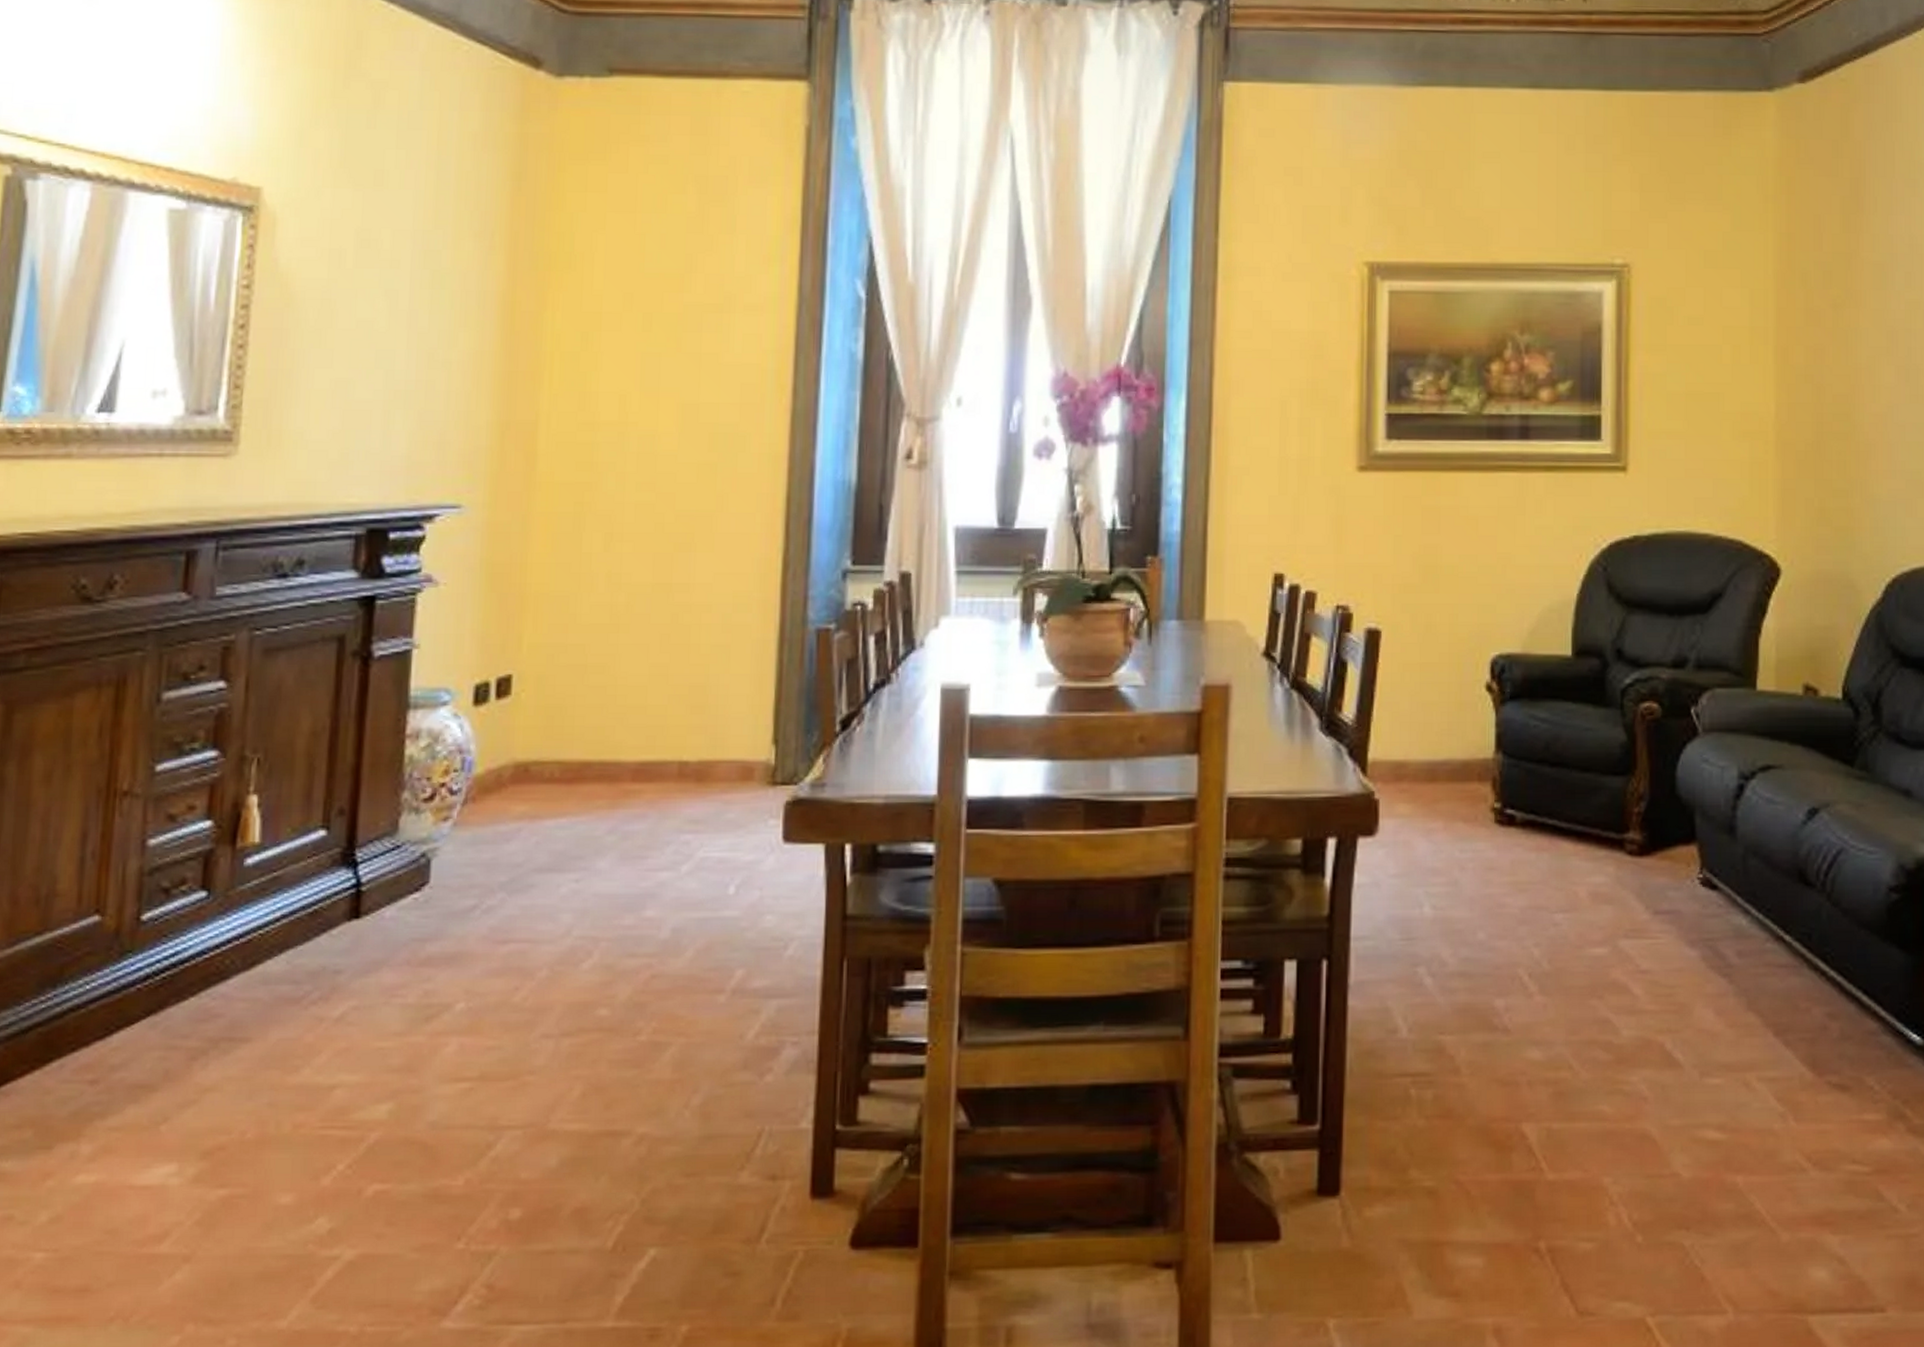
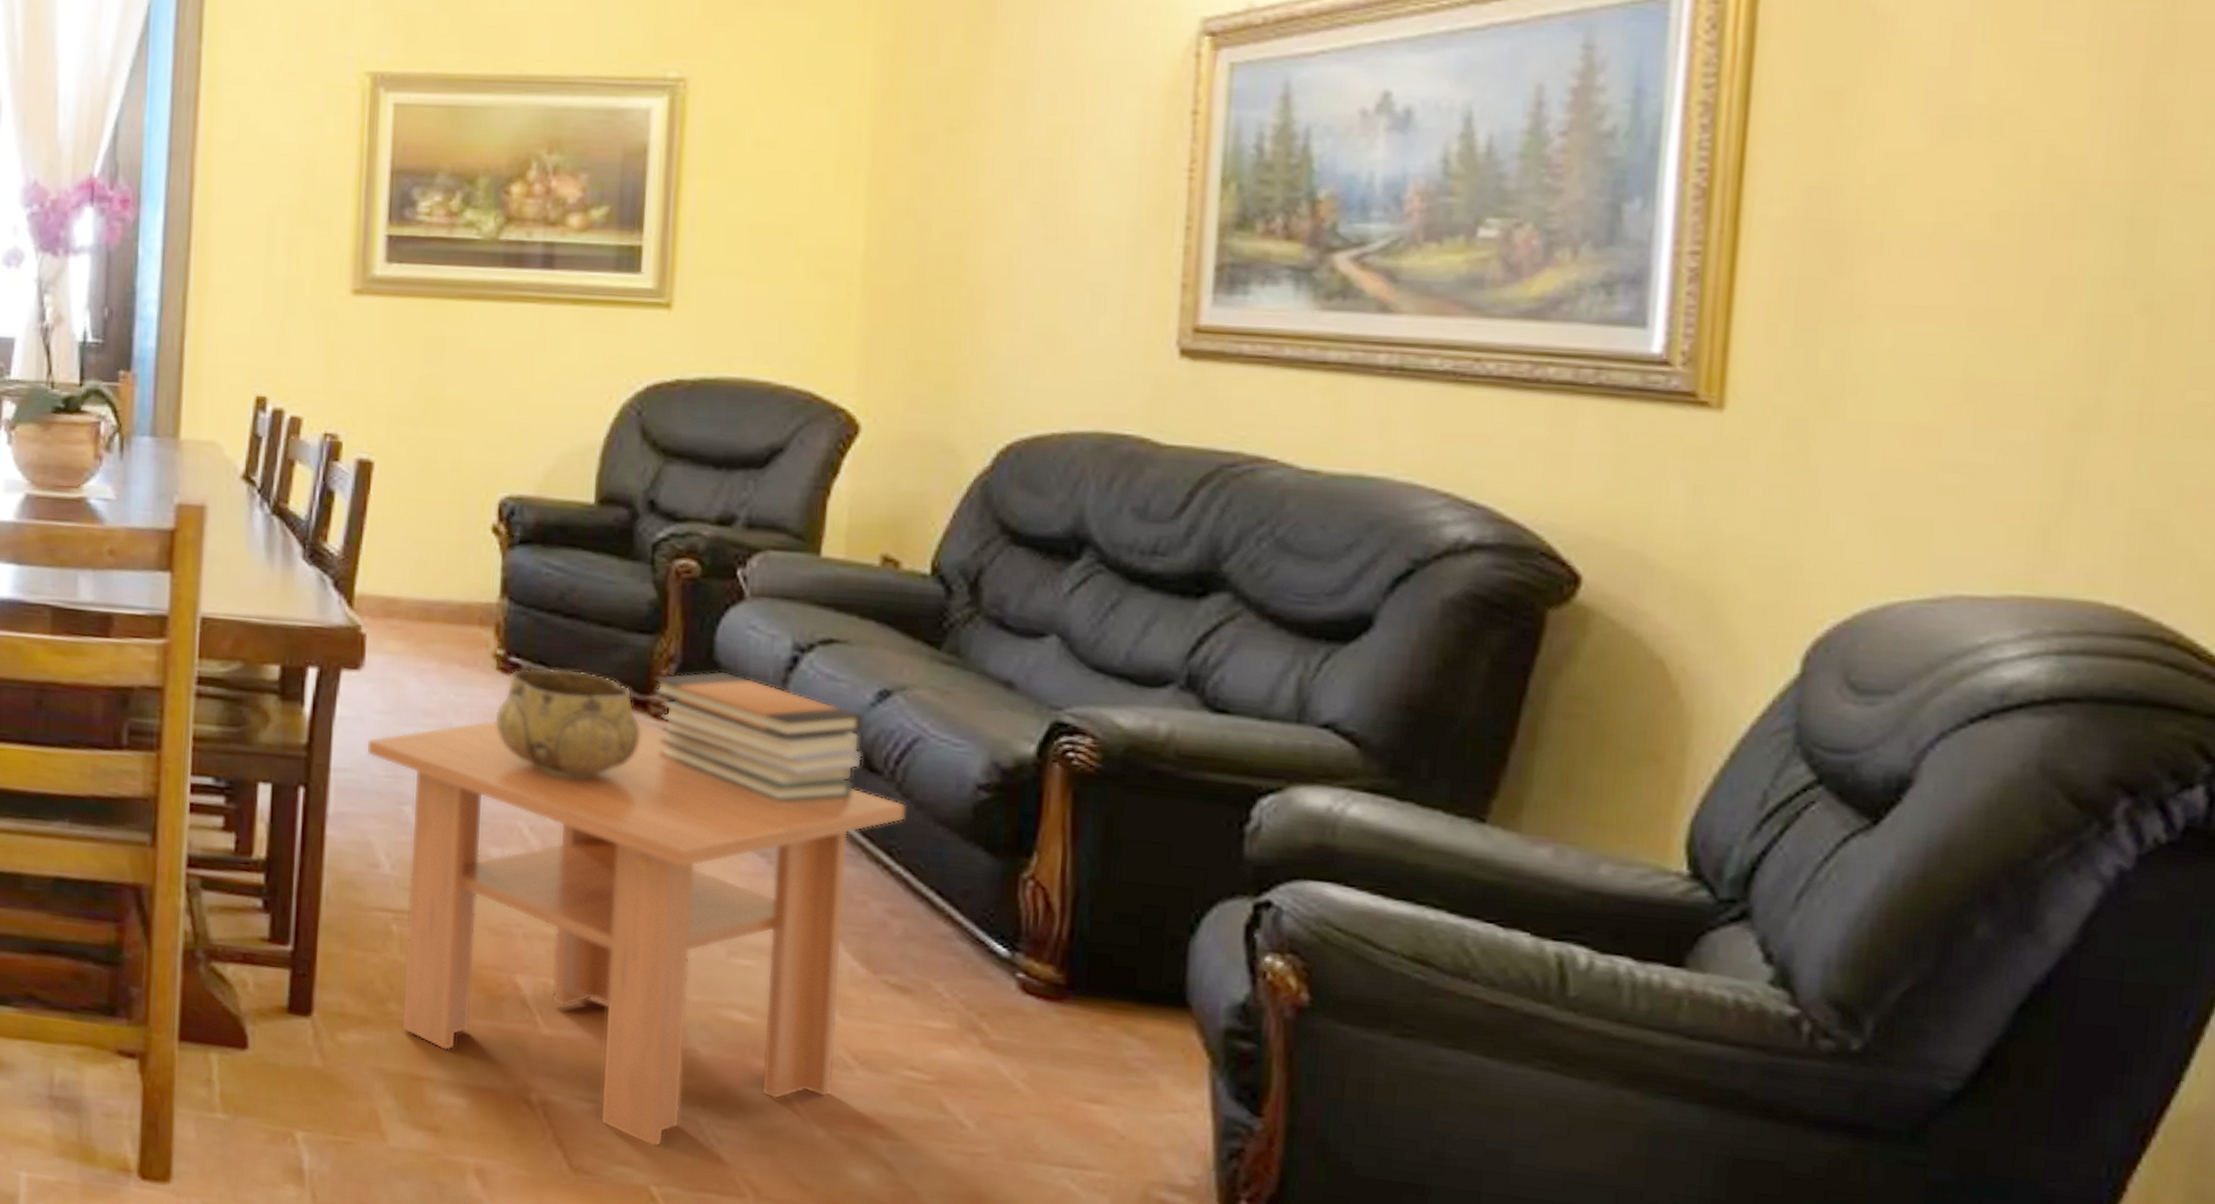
coffee table: none [1382,861,1836,1277] -> present [366,719,906,1147]
decorative bowl: none [1494,816,1619,921] -> present [493,668,641,779]
book stack: none [1627,805,1798,922] -> present [652,671,864,802]

